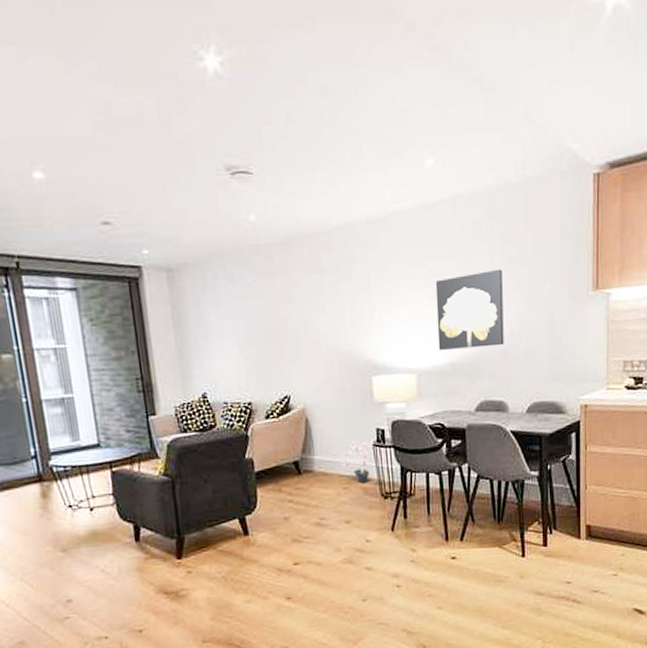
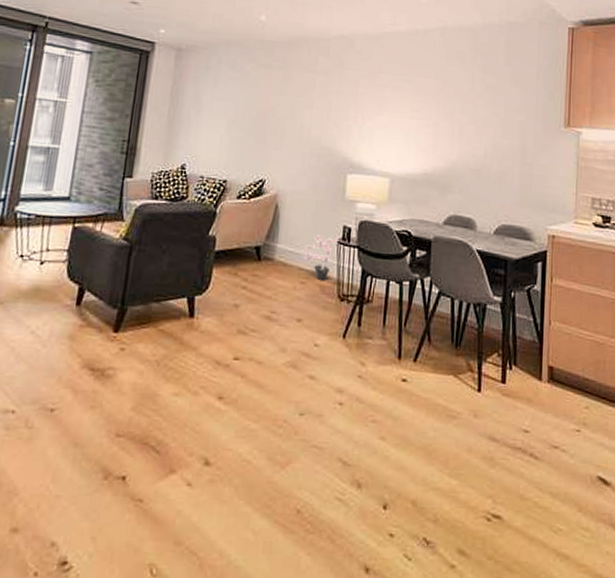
wall art: present [435,269,504,351] -> none [414,94,481,164]

